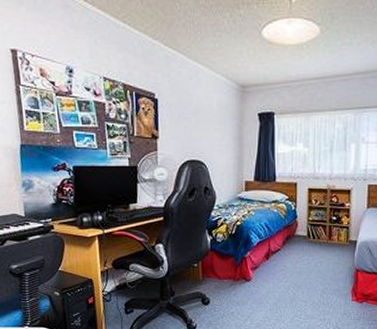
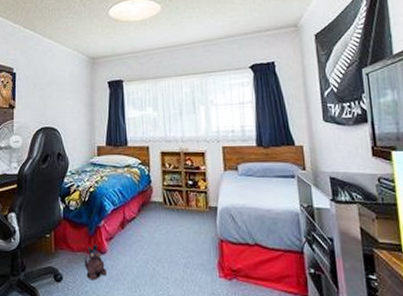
plush toy: none [230,273,251,304] -> present [84,244,107,280]

